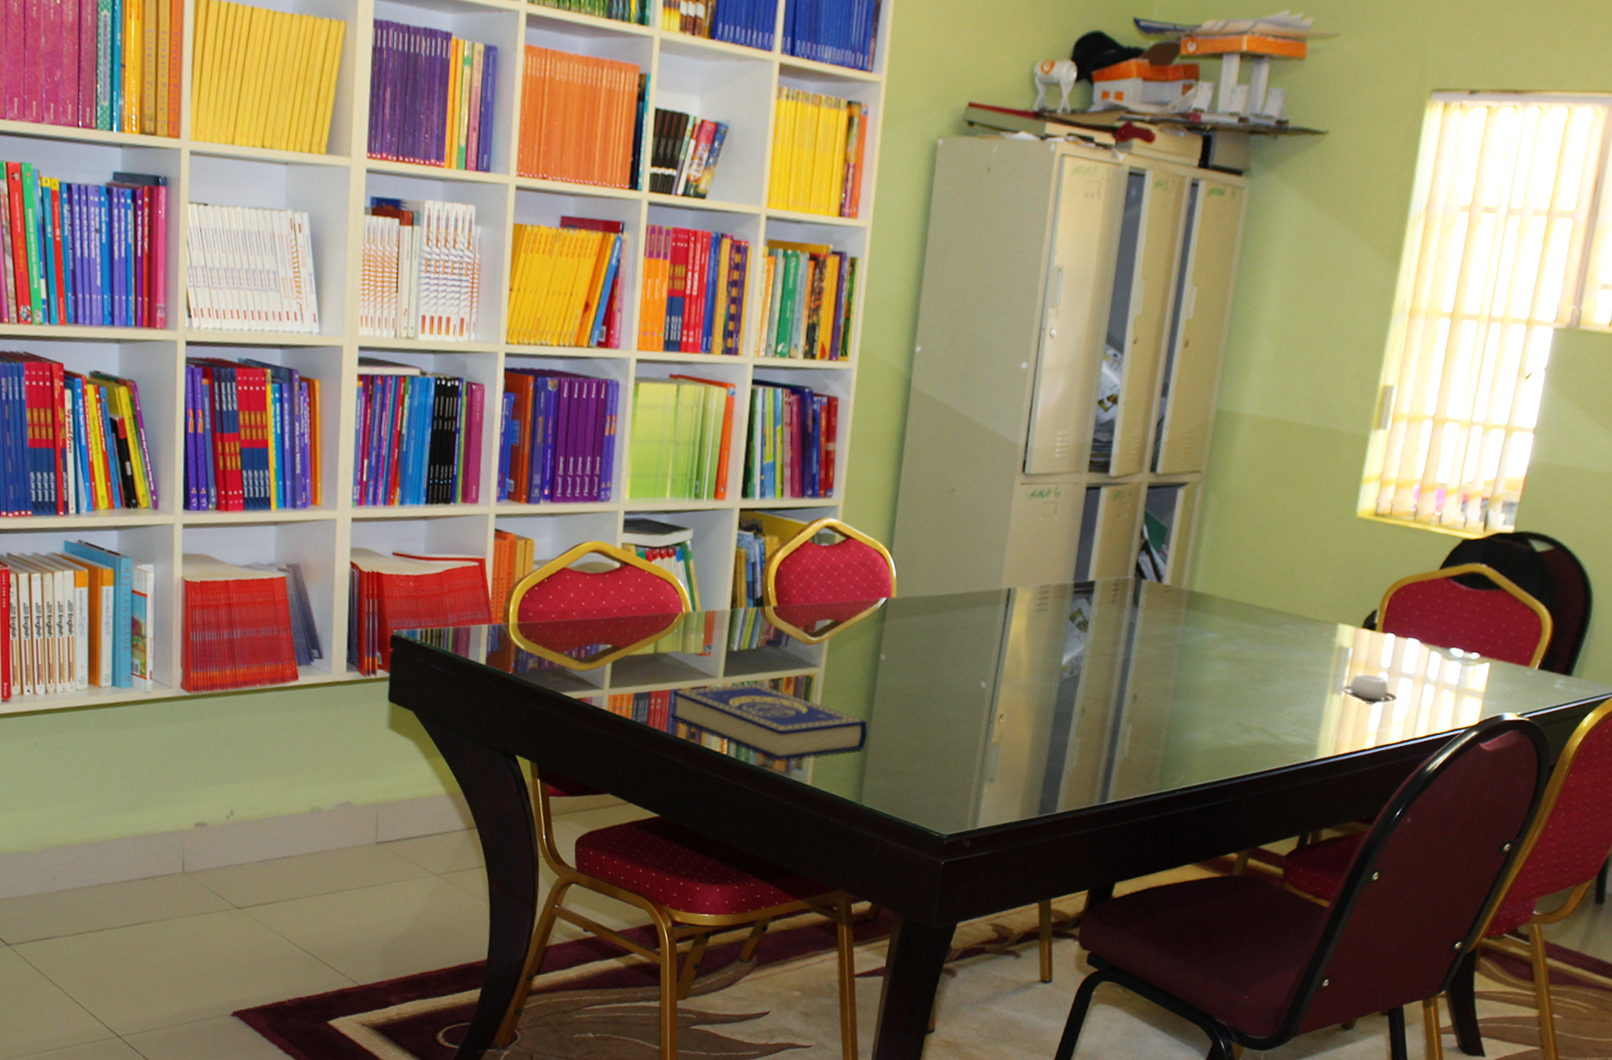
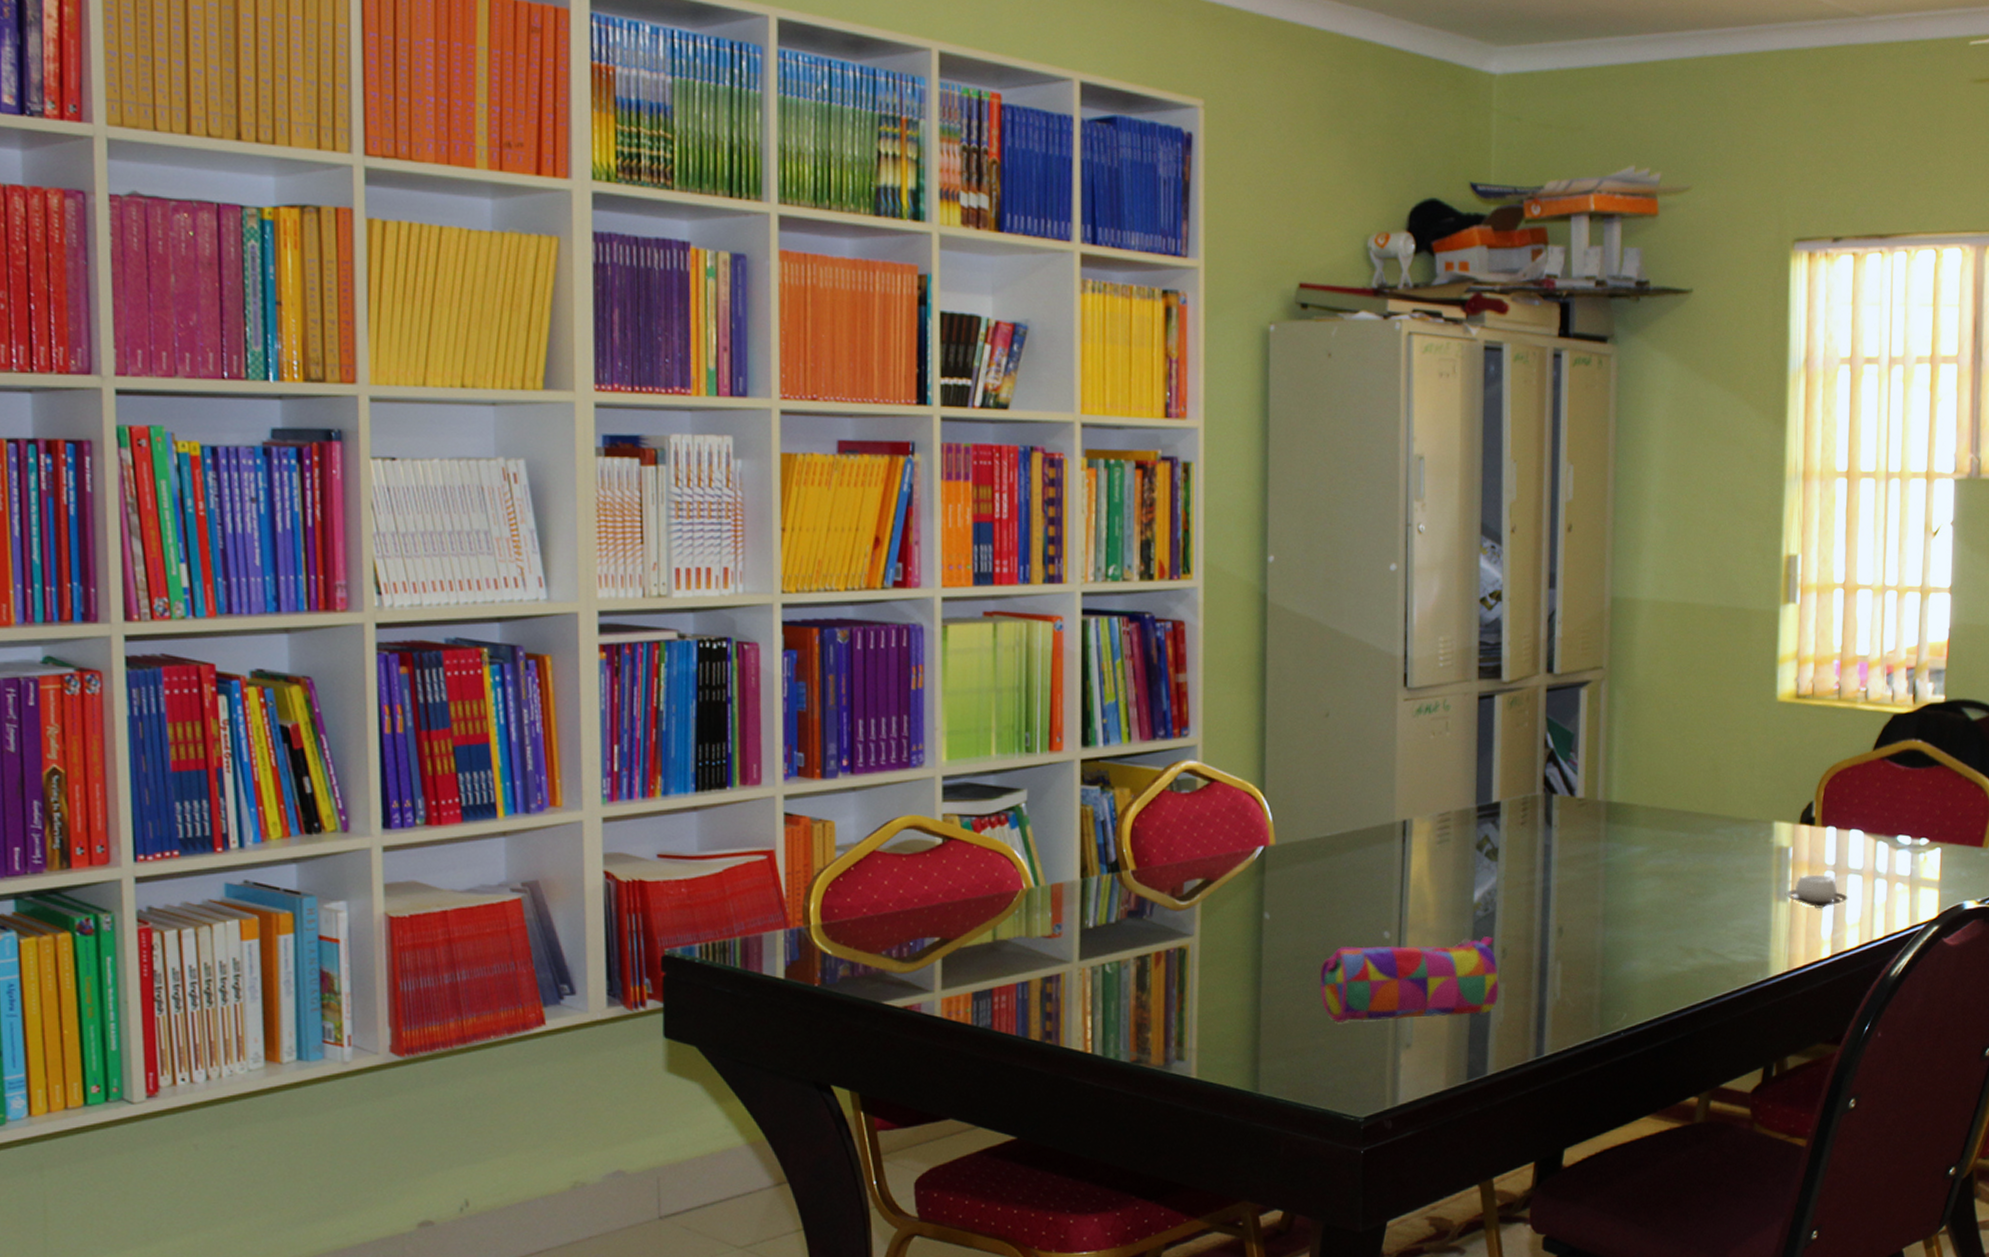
book: present [671,682,868,761] -> none [1019,963,1258,1053]
pencil case: none [921,690,1076,761] -> present [1319,936,1500,1023]

